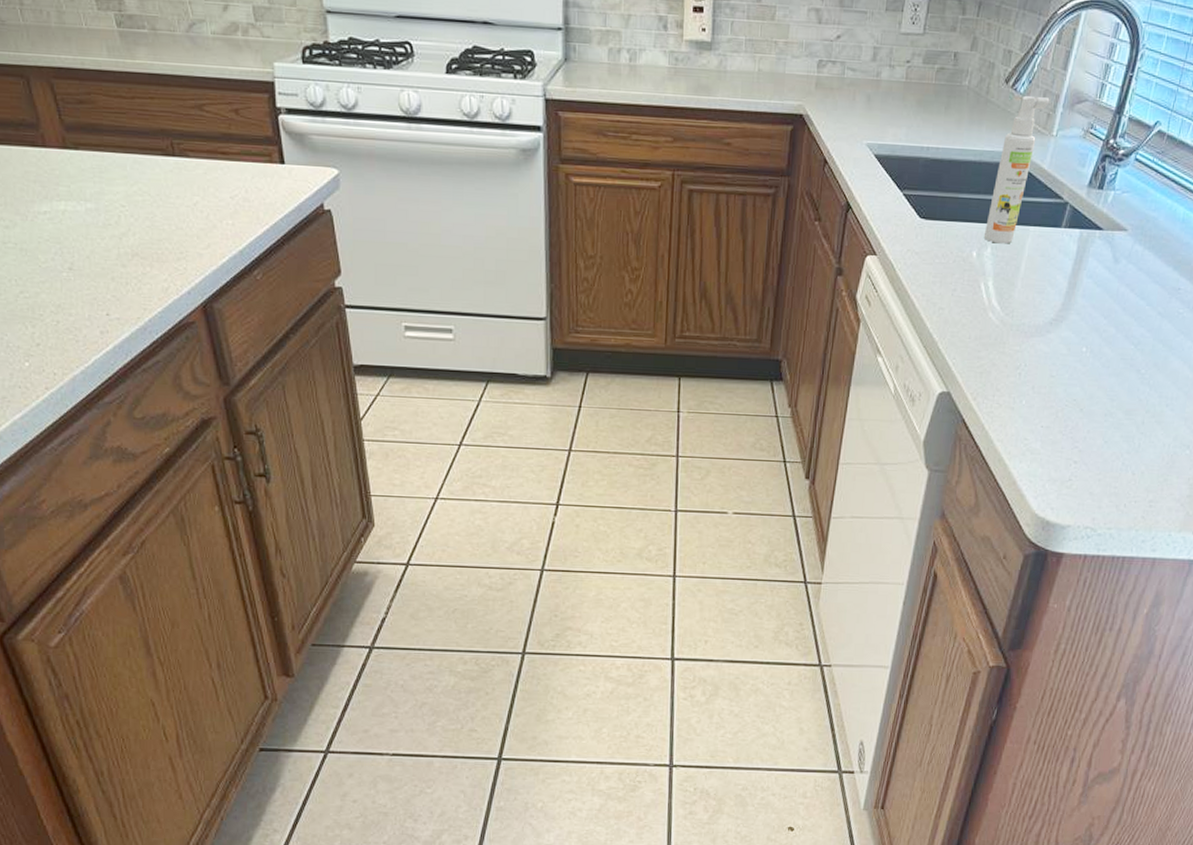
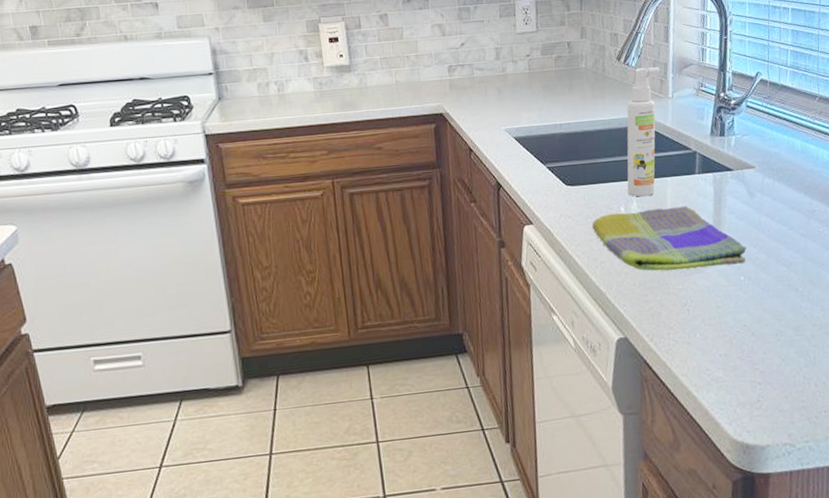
dish towel: none [938,256,1097,334] -> present [591,206,746,271]

